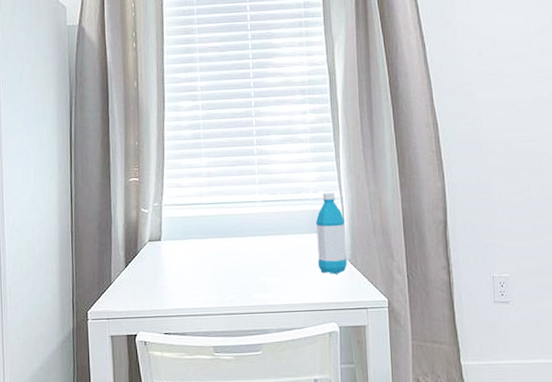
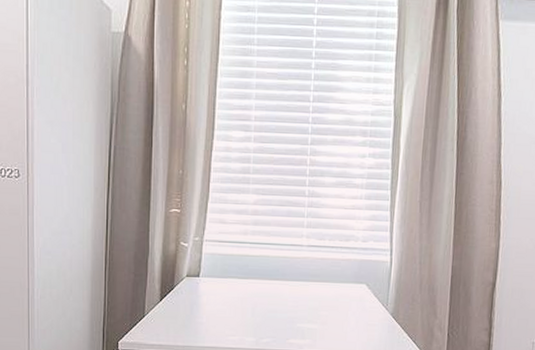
water bottle: present [315,192,347,274] -> none [359,243,392,326]

